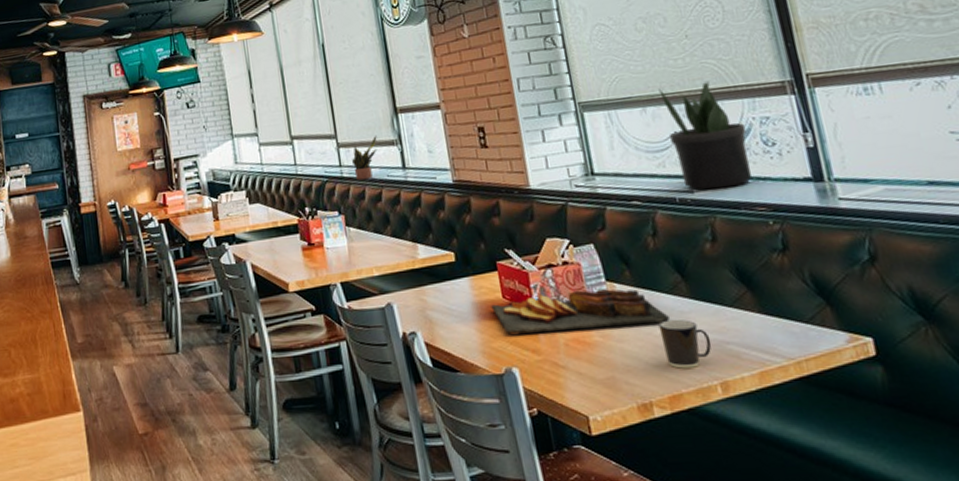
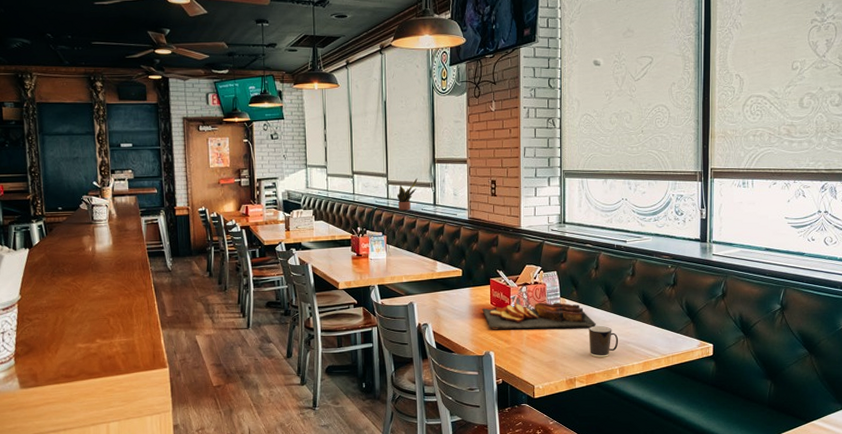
planter: present [659,81,753,191] -> none [618,166,667,241]

